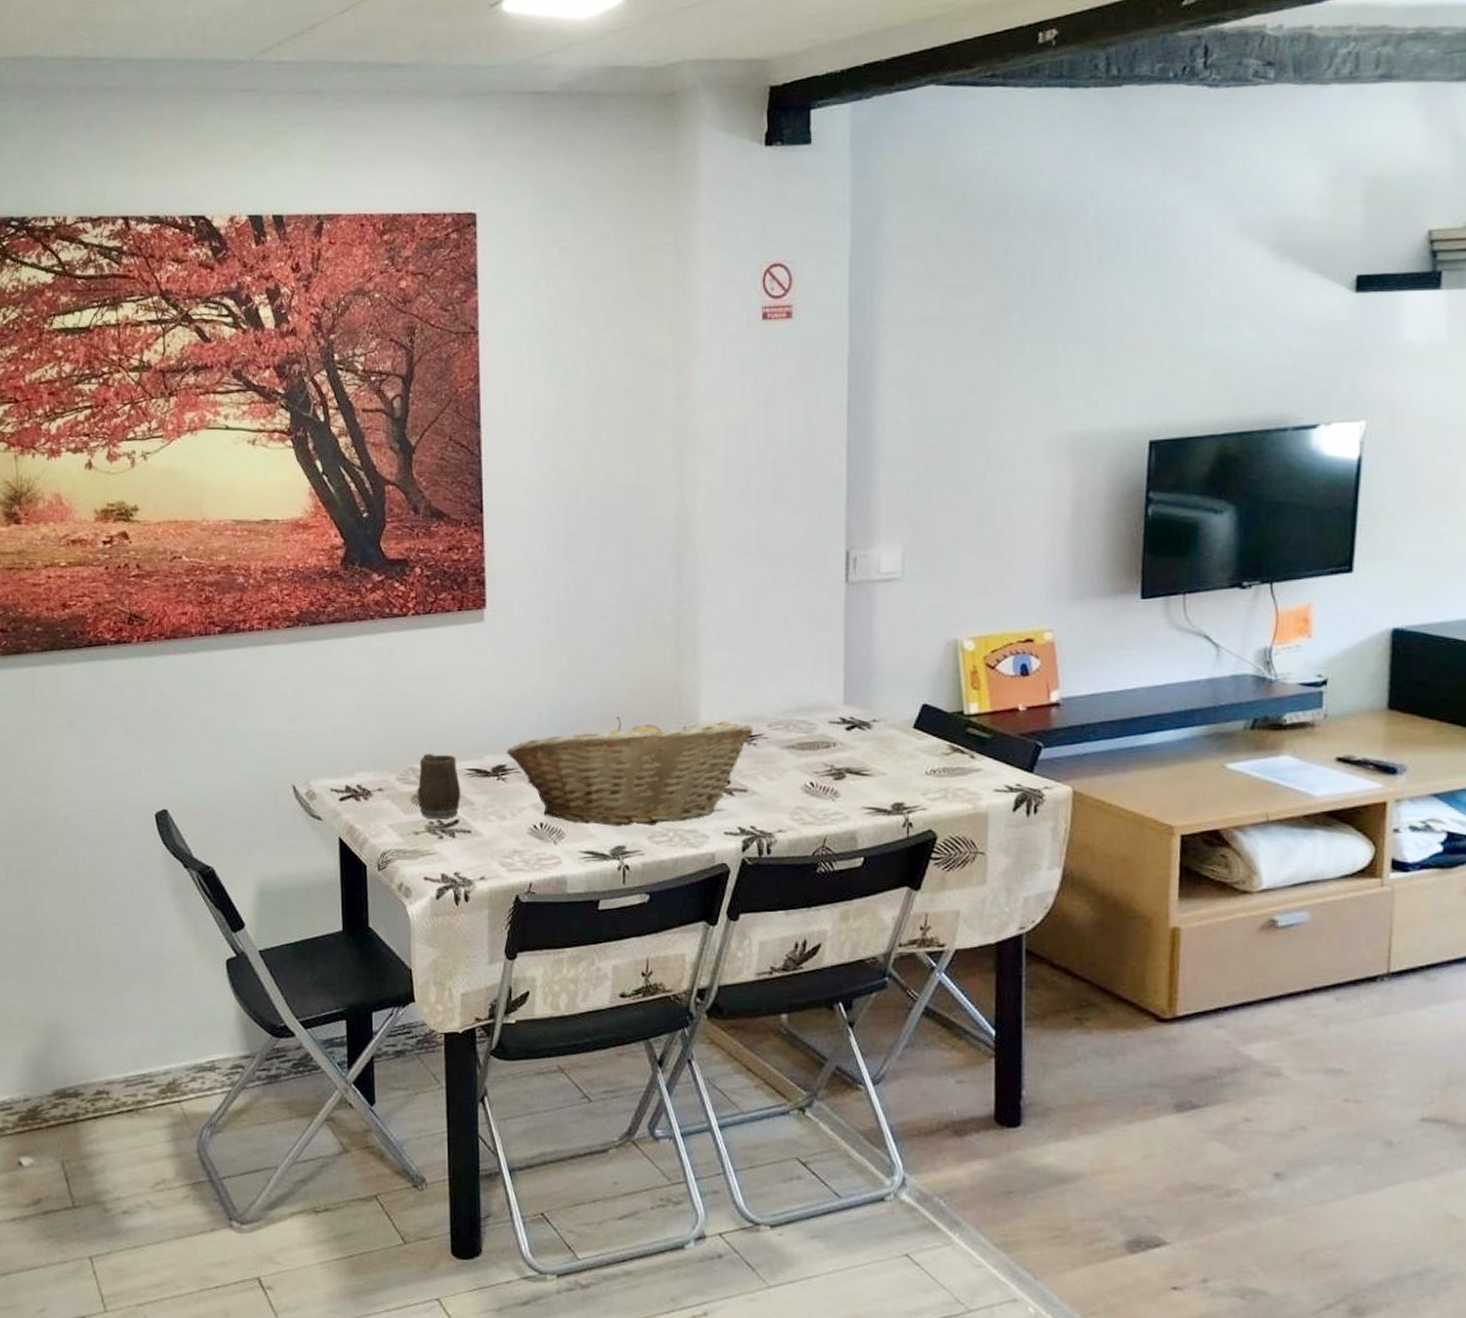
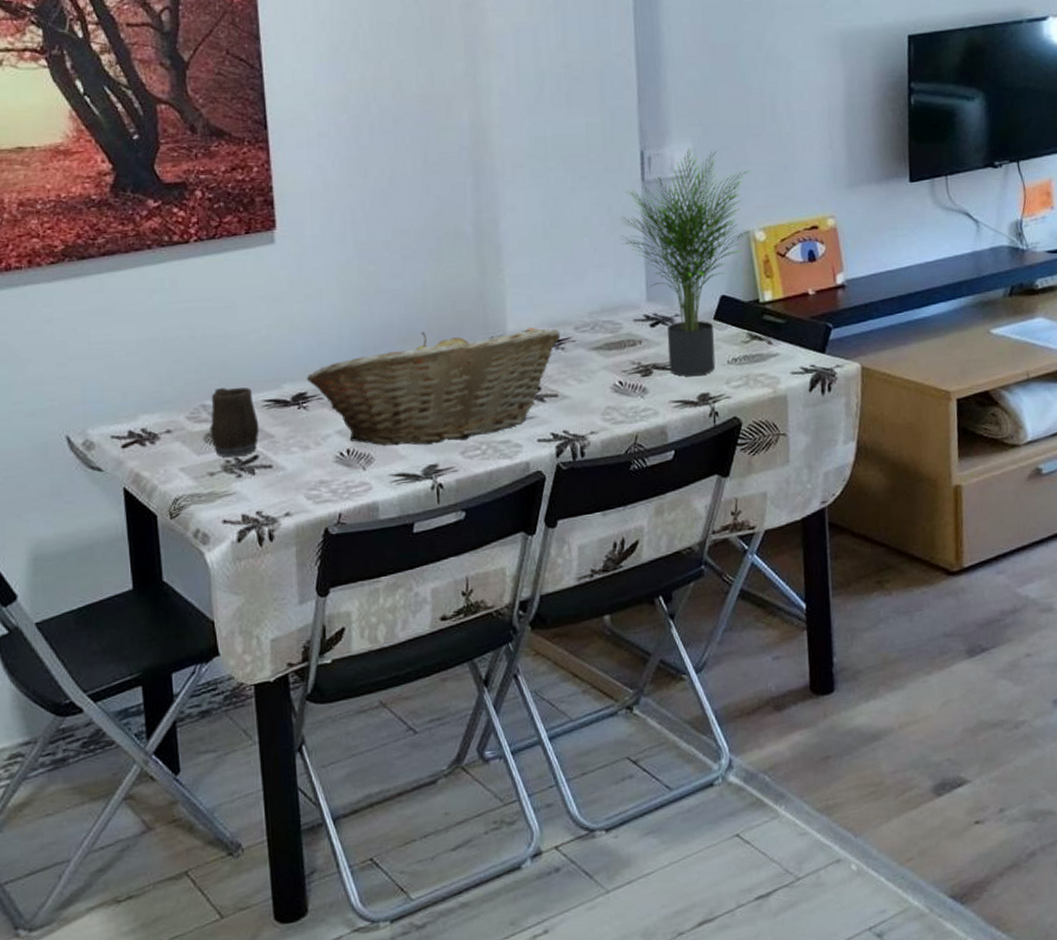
potted plant: none [821,550,963,783] -> present [620,148,752,376]

